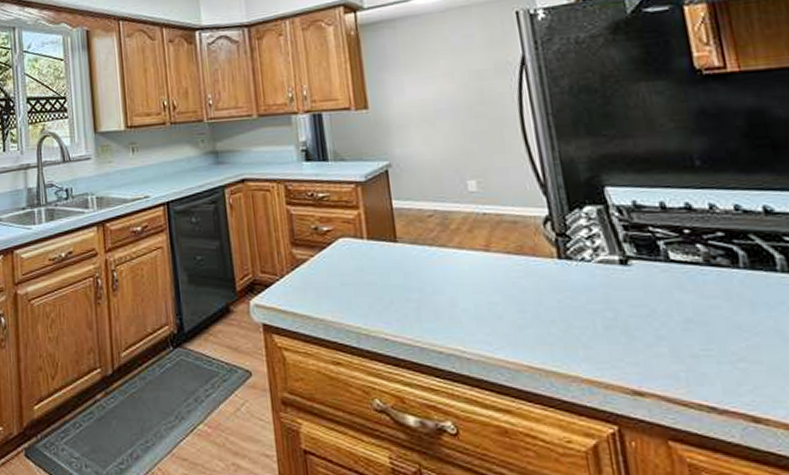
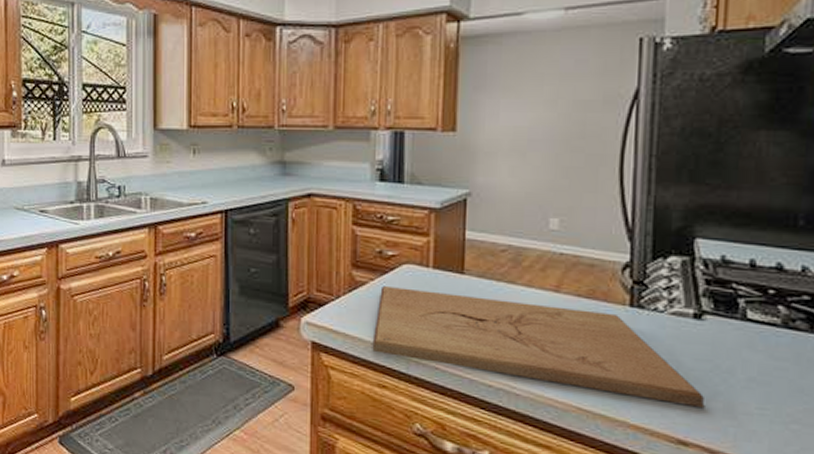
cutting board: none [320,260,652,355] -> present [372,285,705,409]

